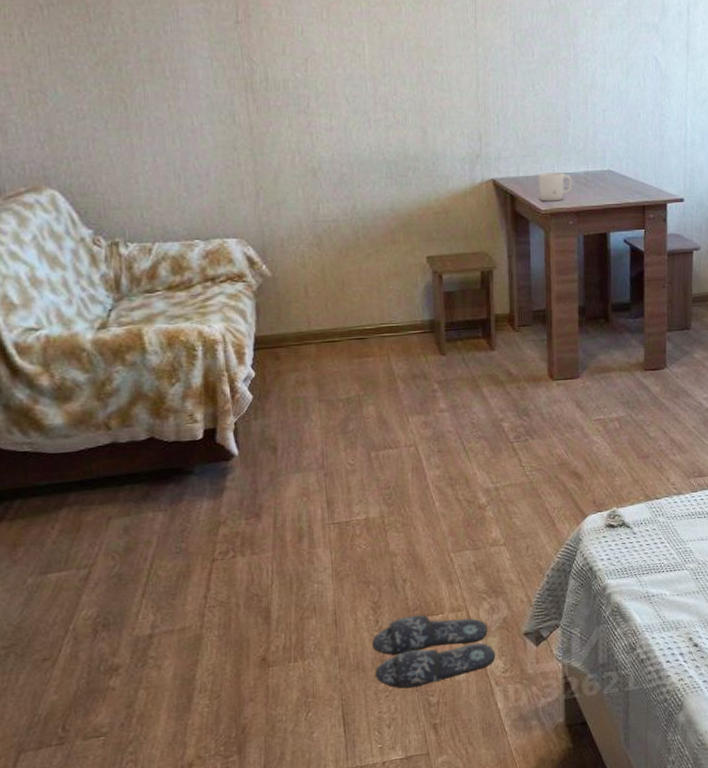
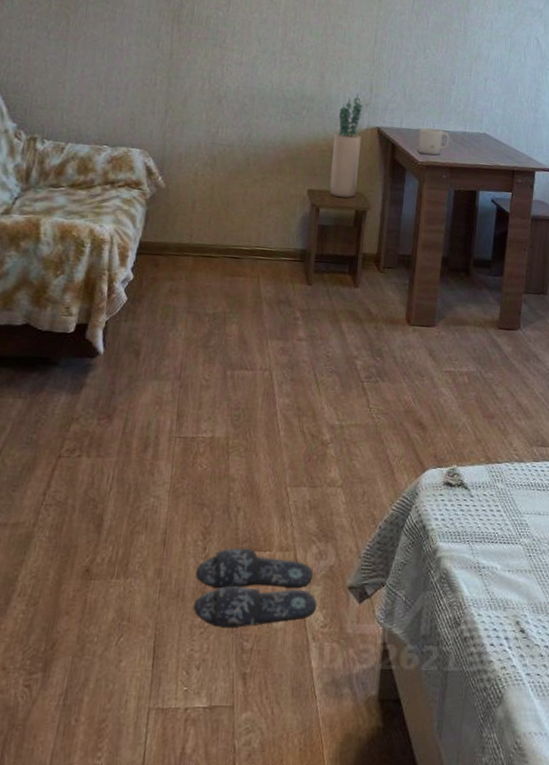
vase: none [446,144,480,261] -> present [329,92,363,199]

